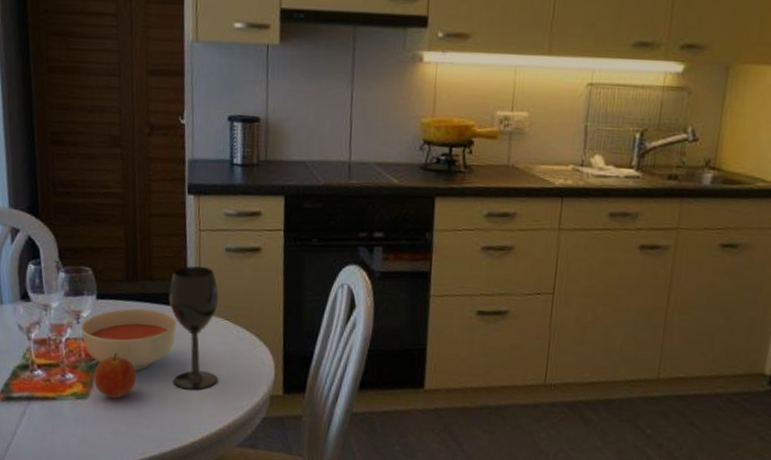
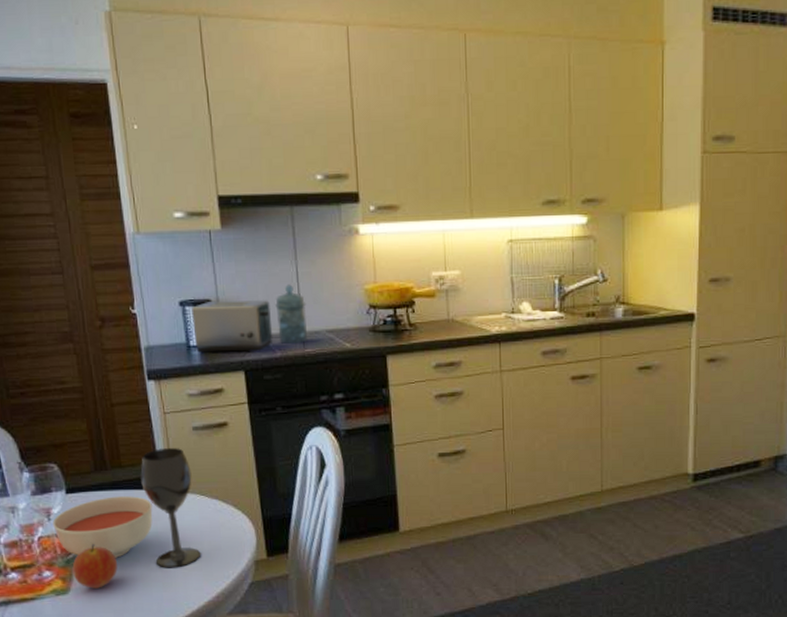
toaster: none [239,119,320,177] -> present [192,299,273,353]
canister: none [324,109,357,174] -> present [275,284,307,344]

